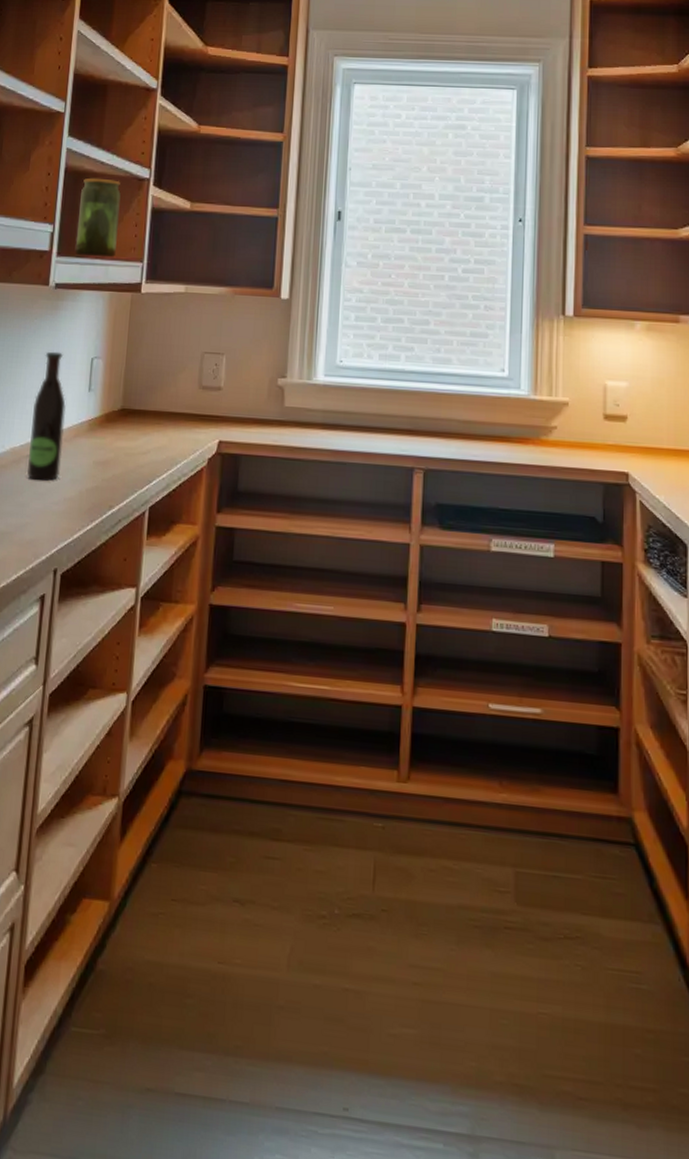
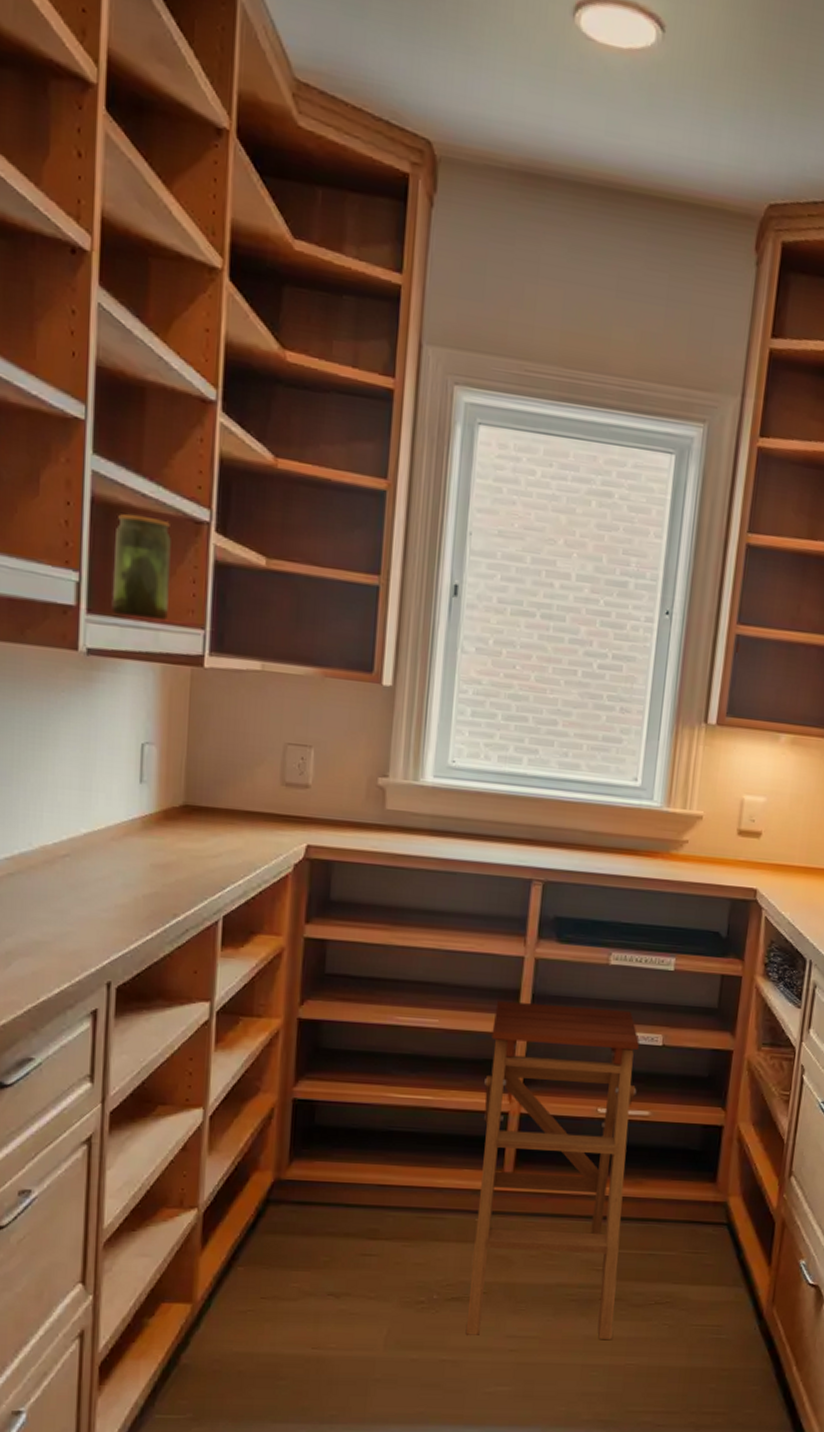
bottle: present [27,351,66,480] -> none [65,732,111,884]
step ladder: none [367,588,527,979] -> present [465,1001,639,1339]

